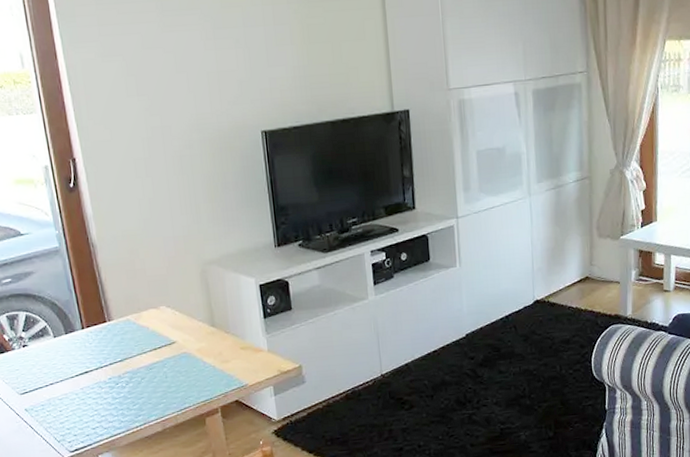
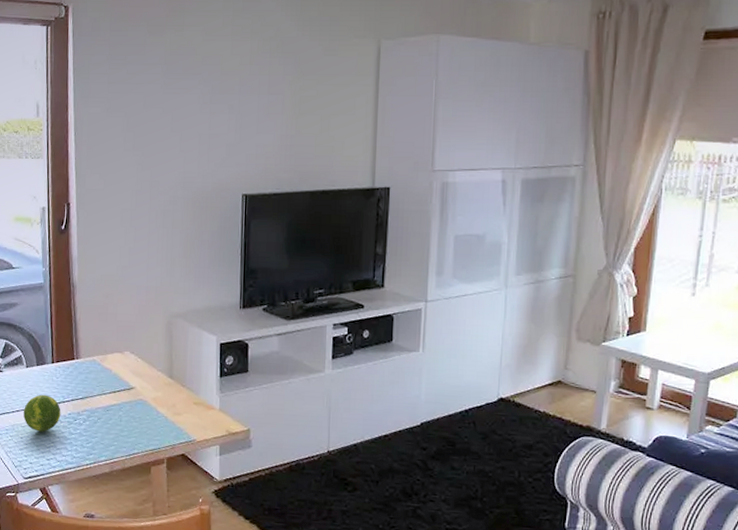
fruit: none [57,362,101,402] -> present [23,394,61,432]

